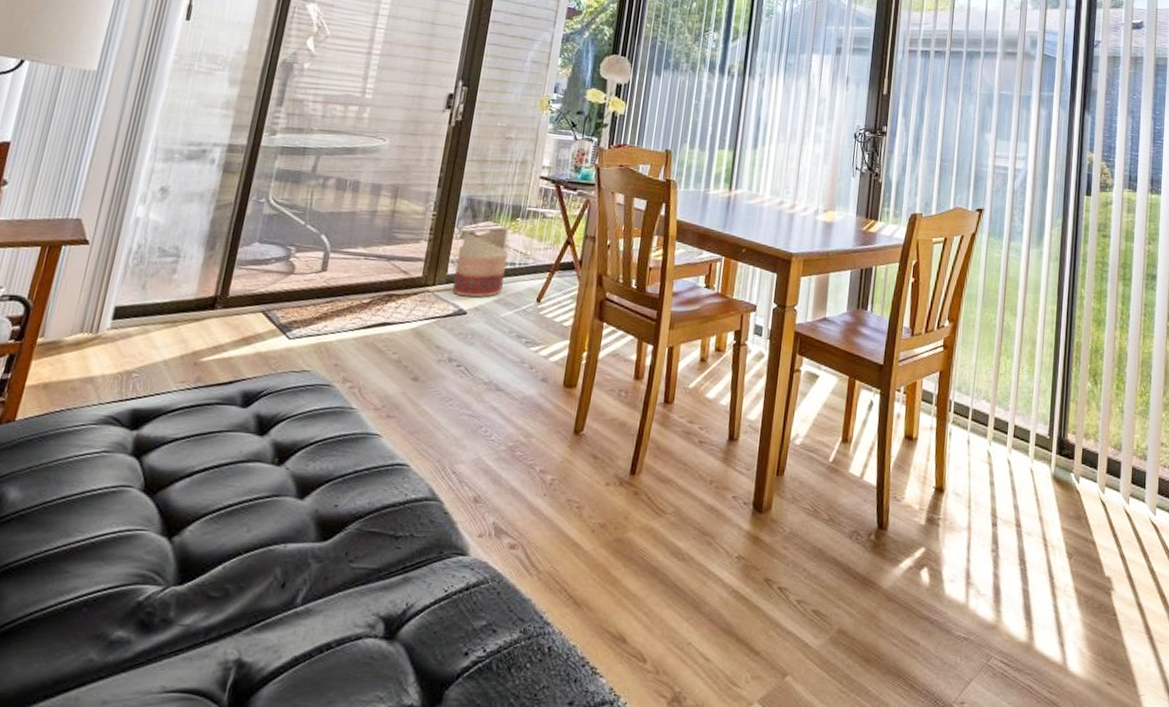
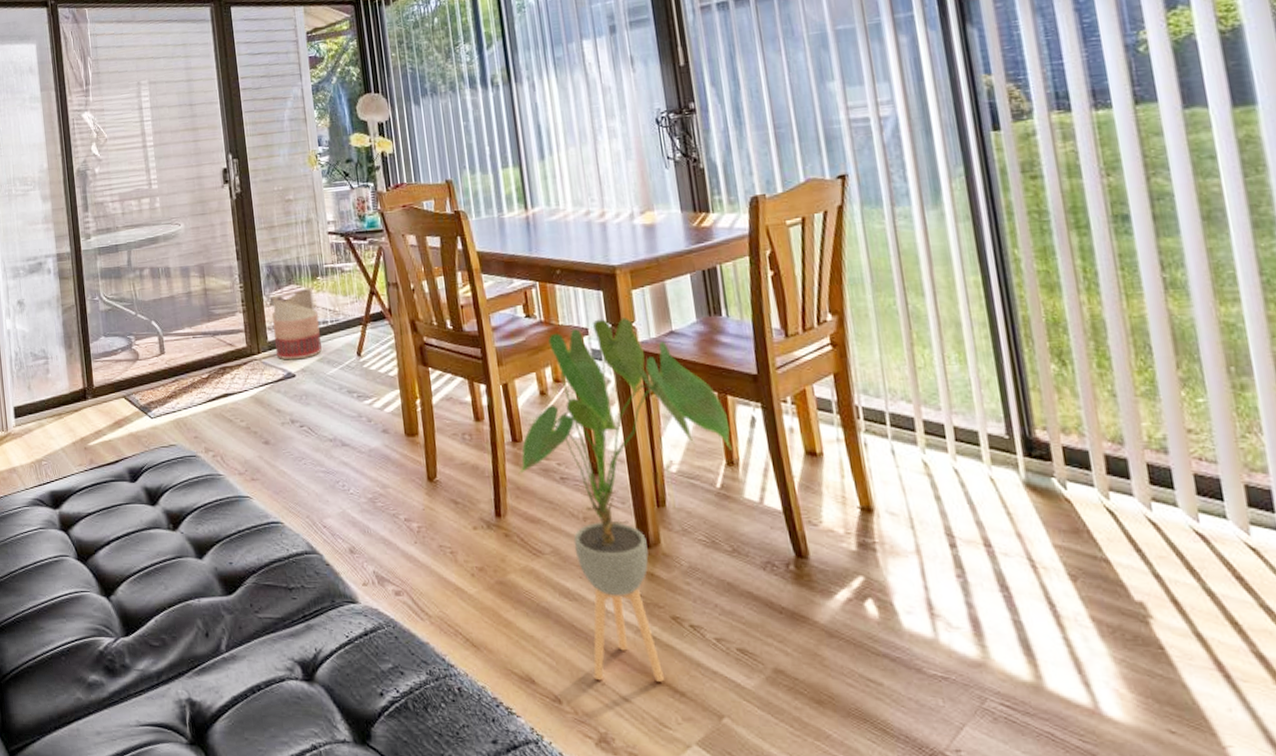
house plant: none [662,298,852,641] -> present [518,317,732,682]

